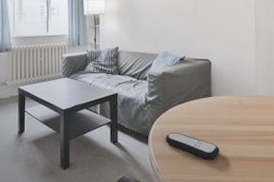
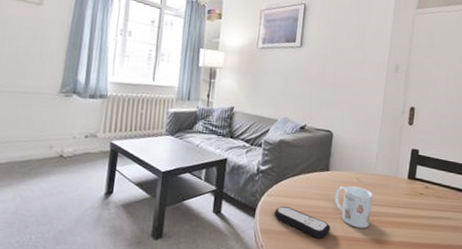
mug: none [220,108,257,148] -> present [334,185,373,228]

